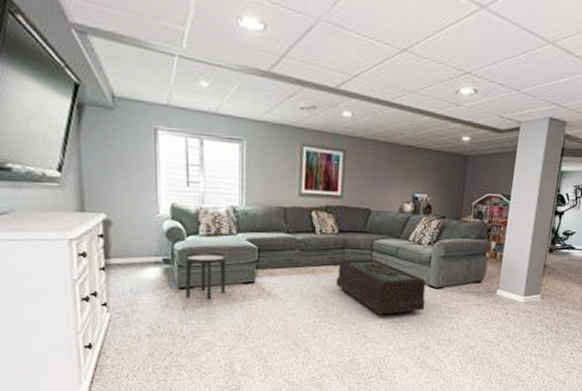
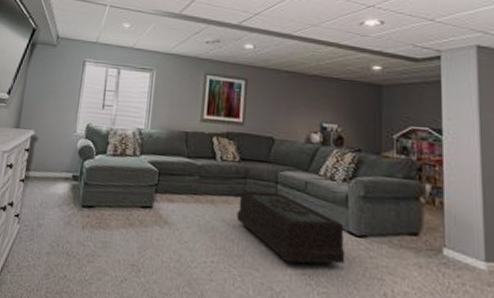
side table: present [182,251,229,300] -> none [87,170,131,222]

